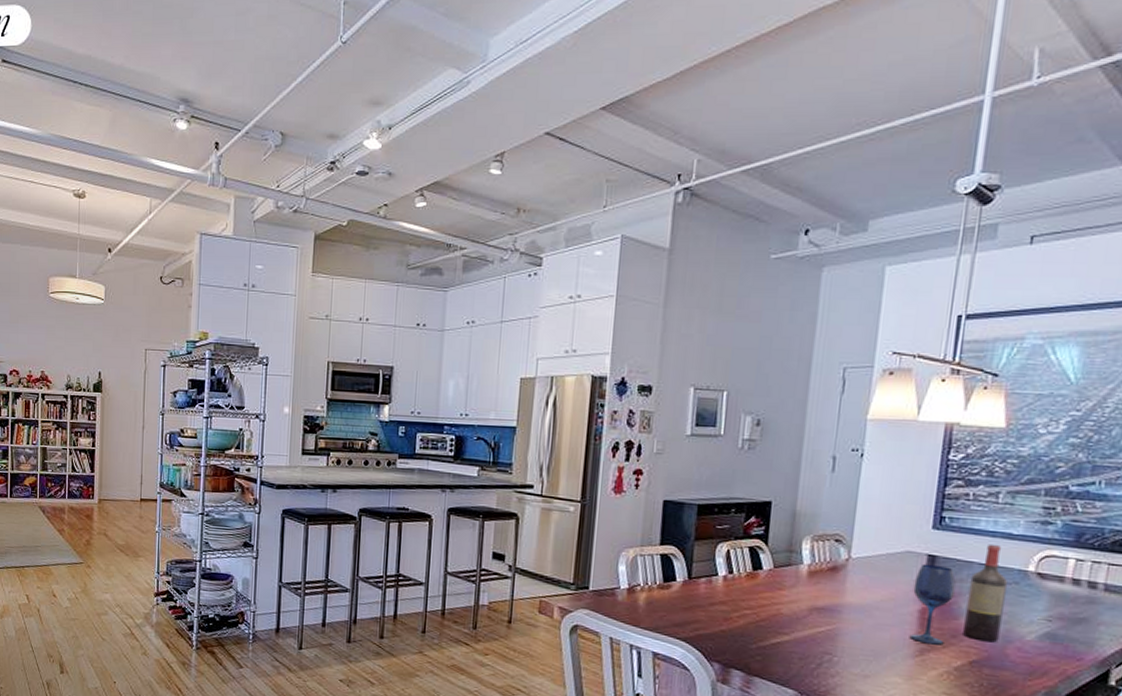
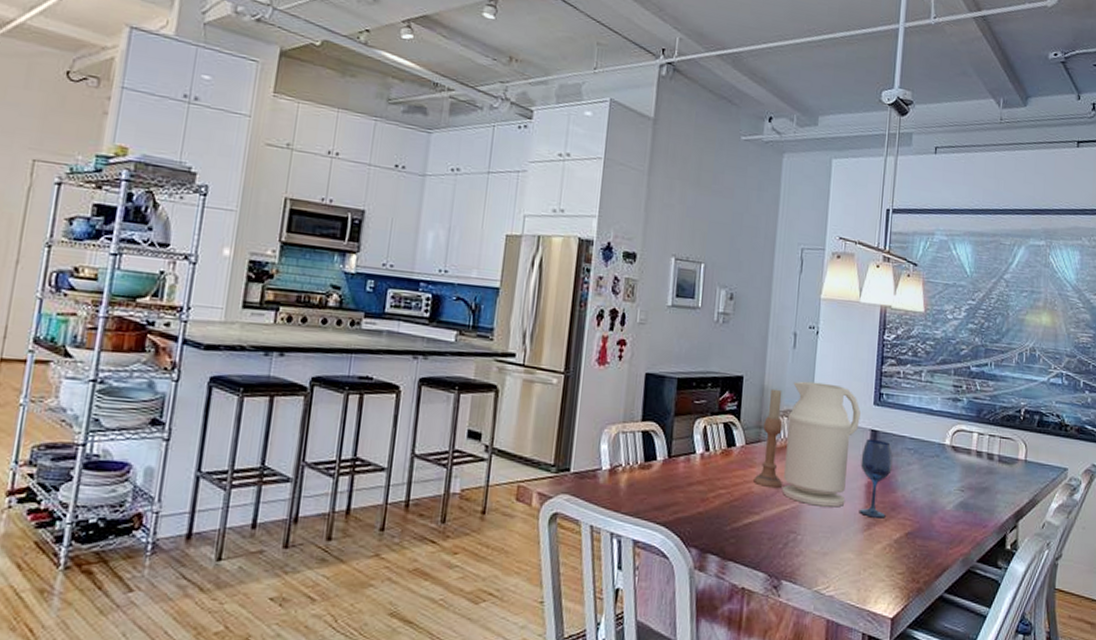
candlestick: none [782,513,818,611] -> present [753,388,783,489]
water jug: none [815,505,915,632] -> present [781,381,861,508]
wine bottle: present [963,543,1009,643] -> none [900,419,932,514]

